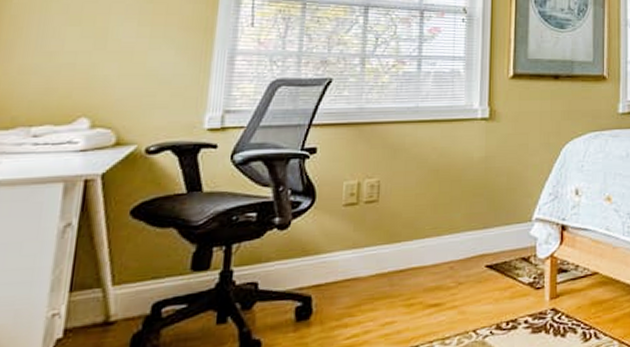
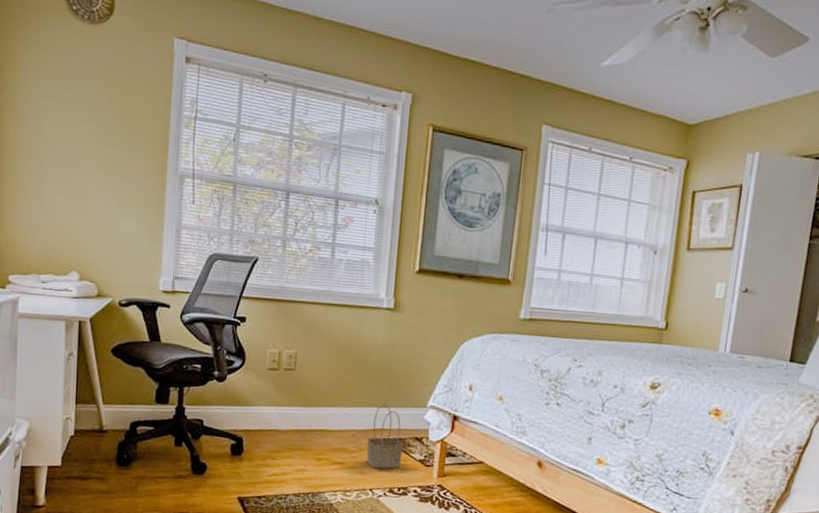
basket: none [467,224,509,304] -> present [366,404,403,469]

